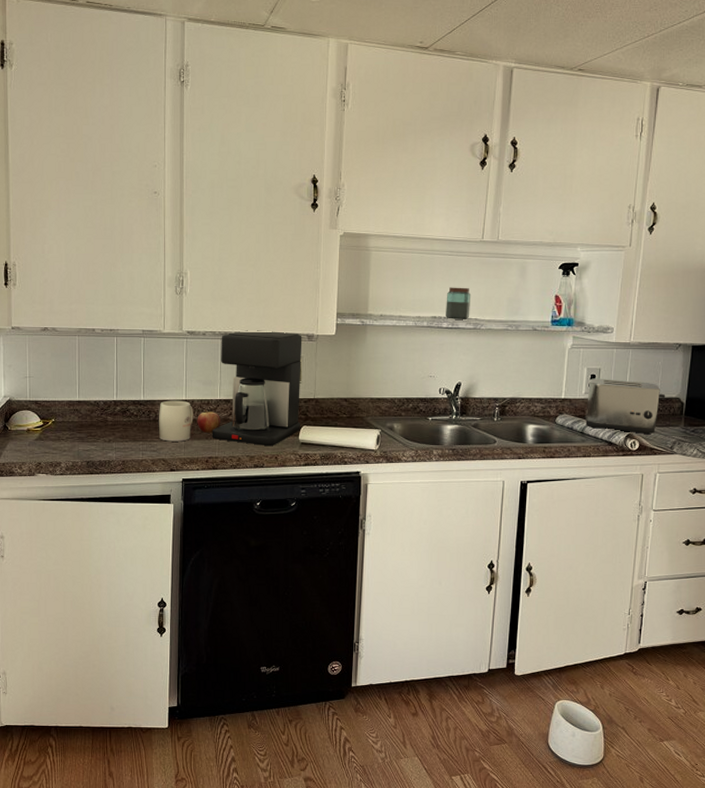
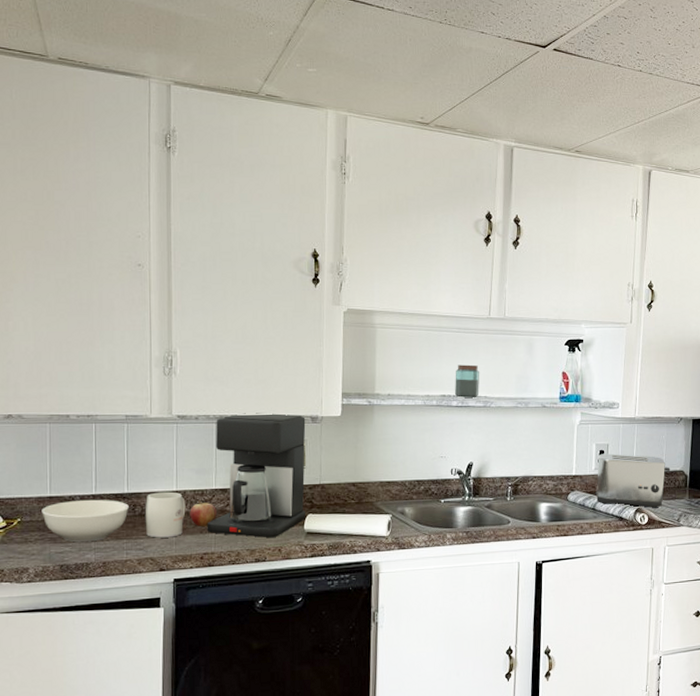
bowl: none [72,404,145,442] -> present [42,499,129,543]

